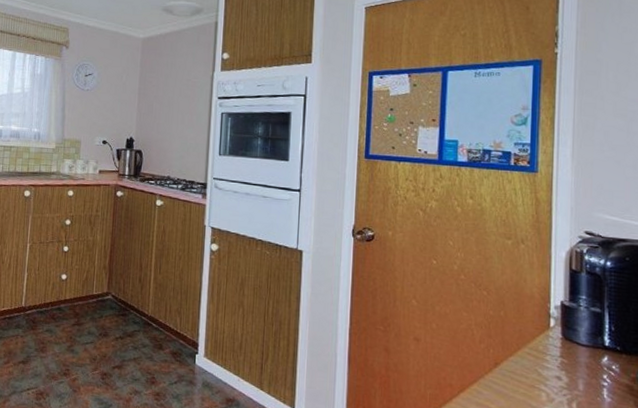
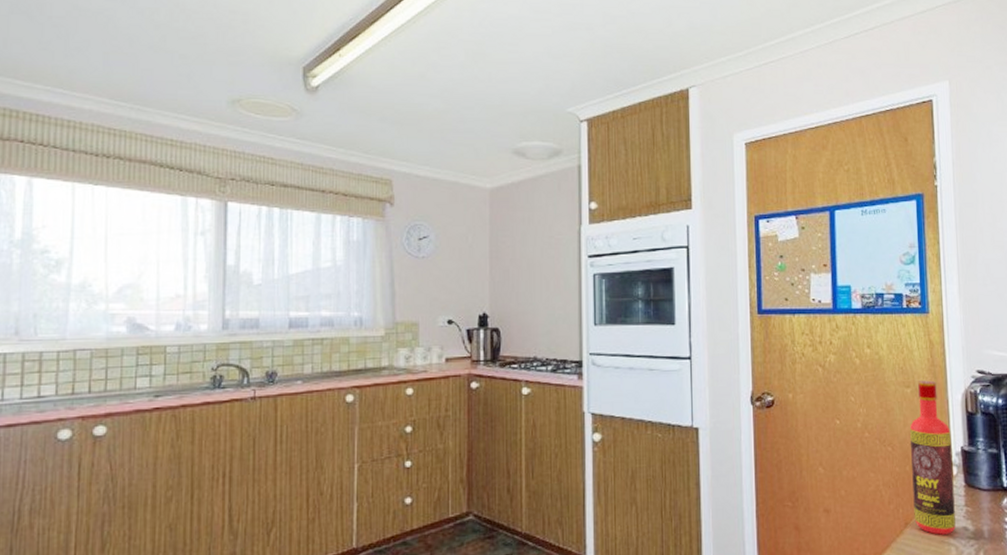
bottle: none [505,234,551,381] -> present [909,380,956,535]

